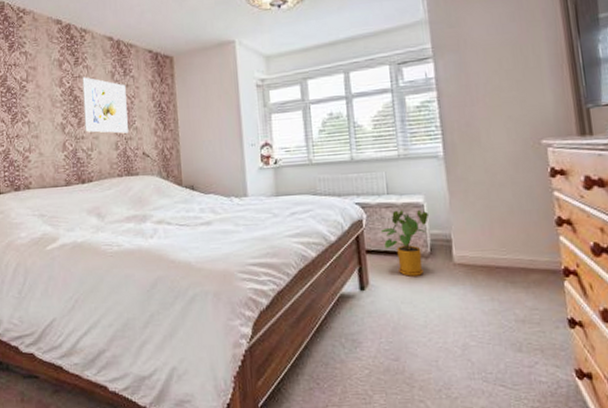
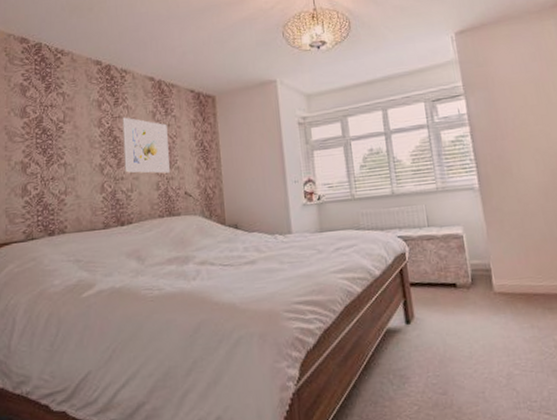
house plant: present [380,210,428,277] -> none [423,241,468,308]

